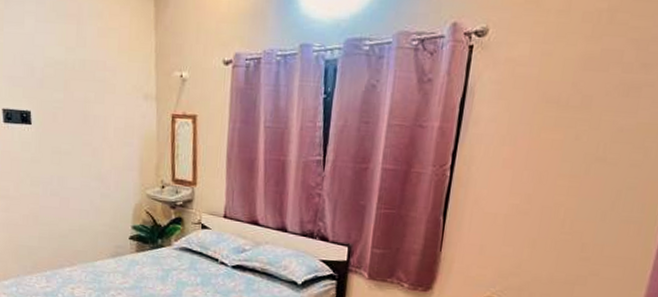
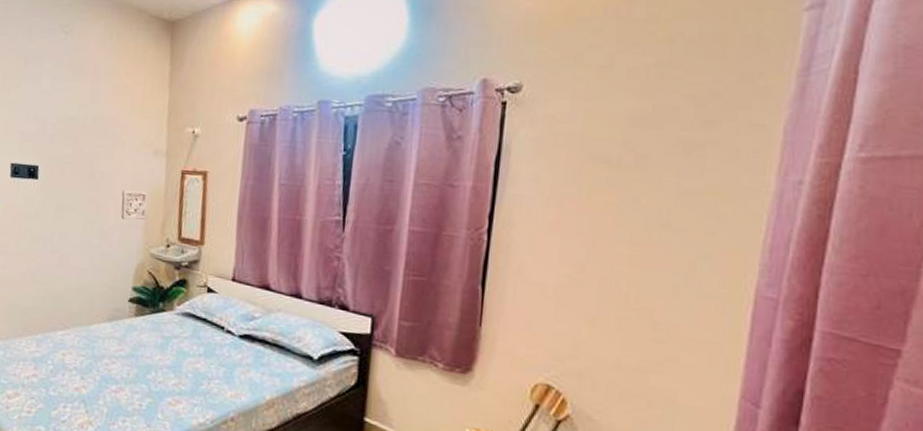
wall ornament: none [115,134,142,163] -> present [121,190,149,220]

